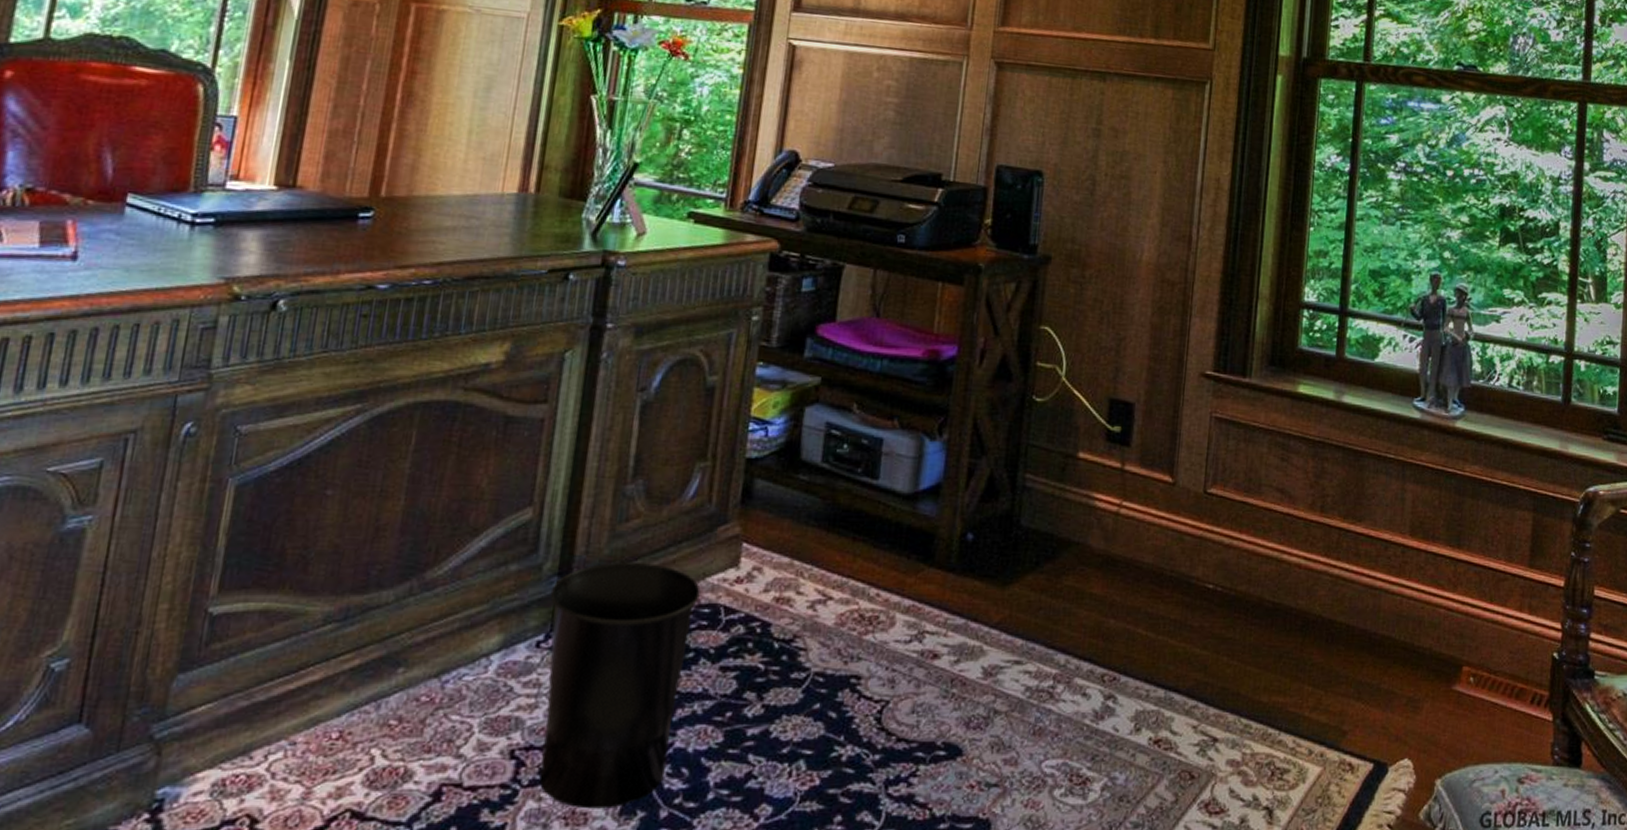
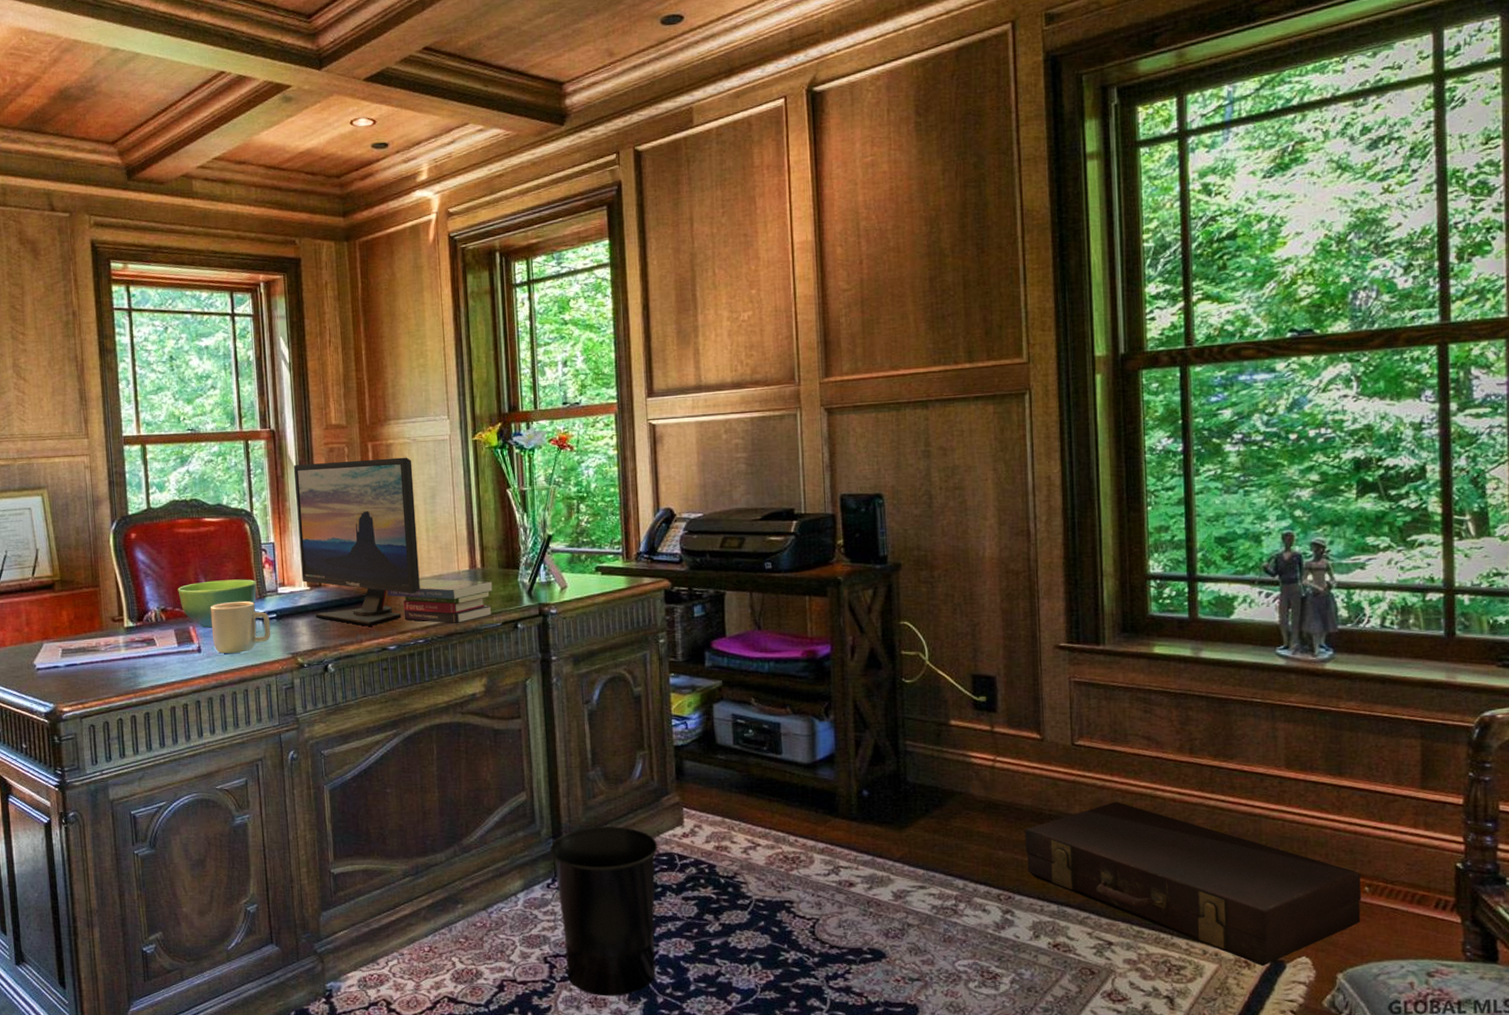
bowl: none [61,157,197,227] -> present [177,579,258,628]
mug: none [100,191,204,268] -> present [210,601,271,654]
computer monitor: none [267,14,469,253] -> present [293,457,420,626]
books: none [392,197,546,265] -> present [387,578,493,624]
briefcase: none [1138,564,1468,769] -> present [1025,801,1362,966]

